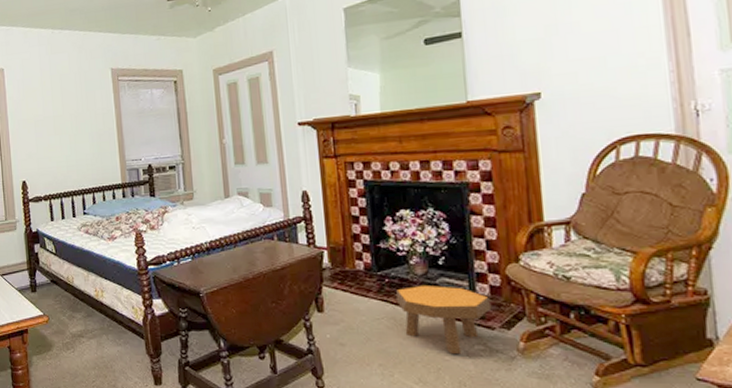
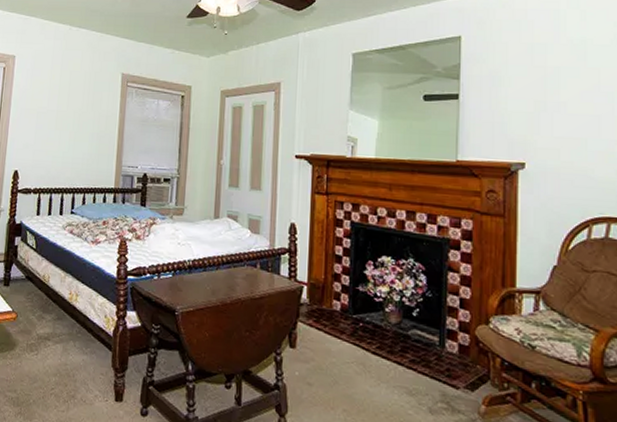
footstool: present [395,284,492,355] -> none [367,334,459,410]

